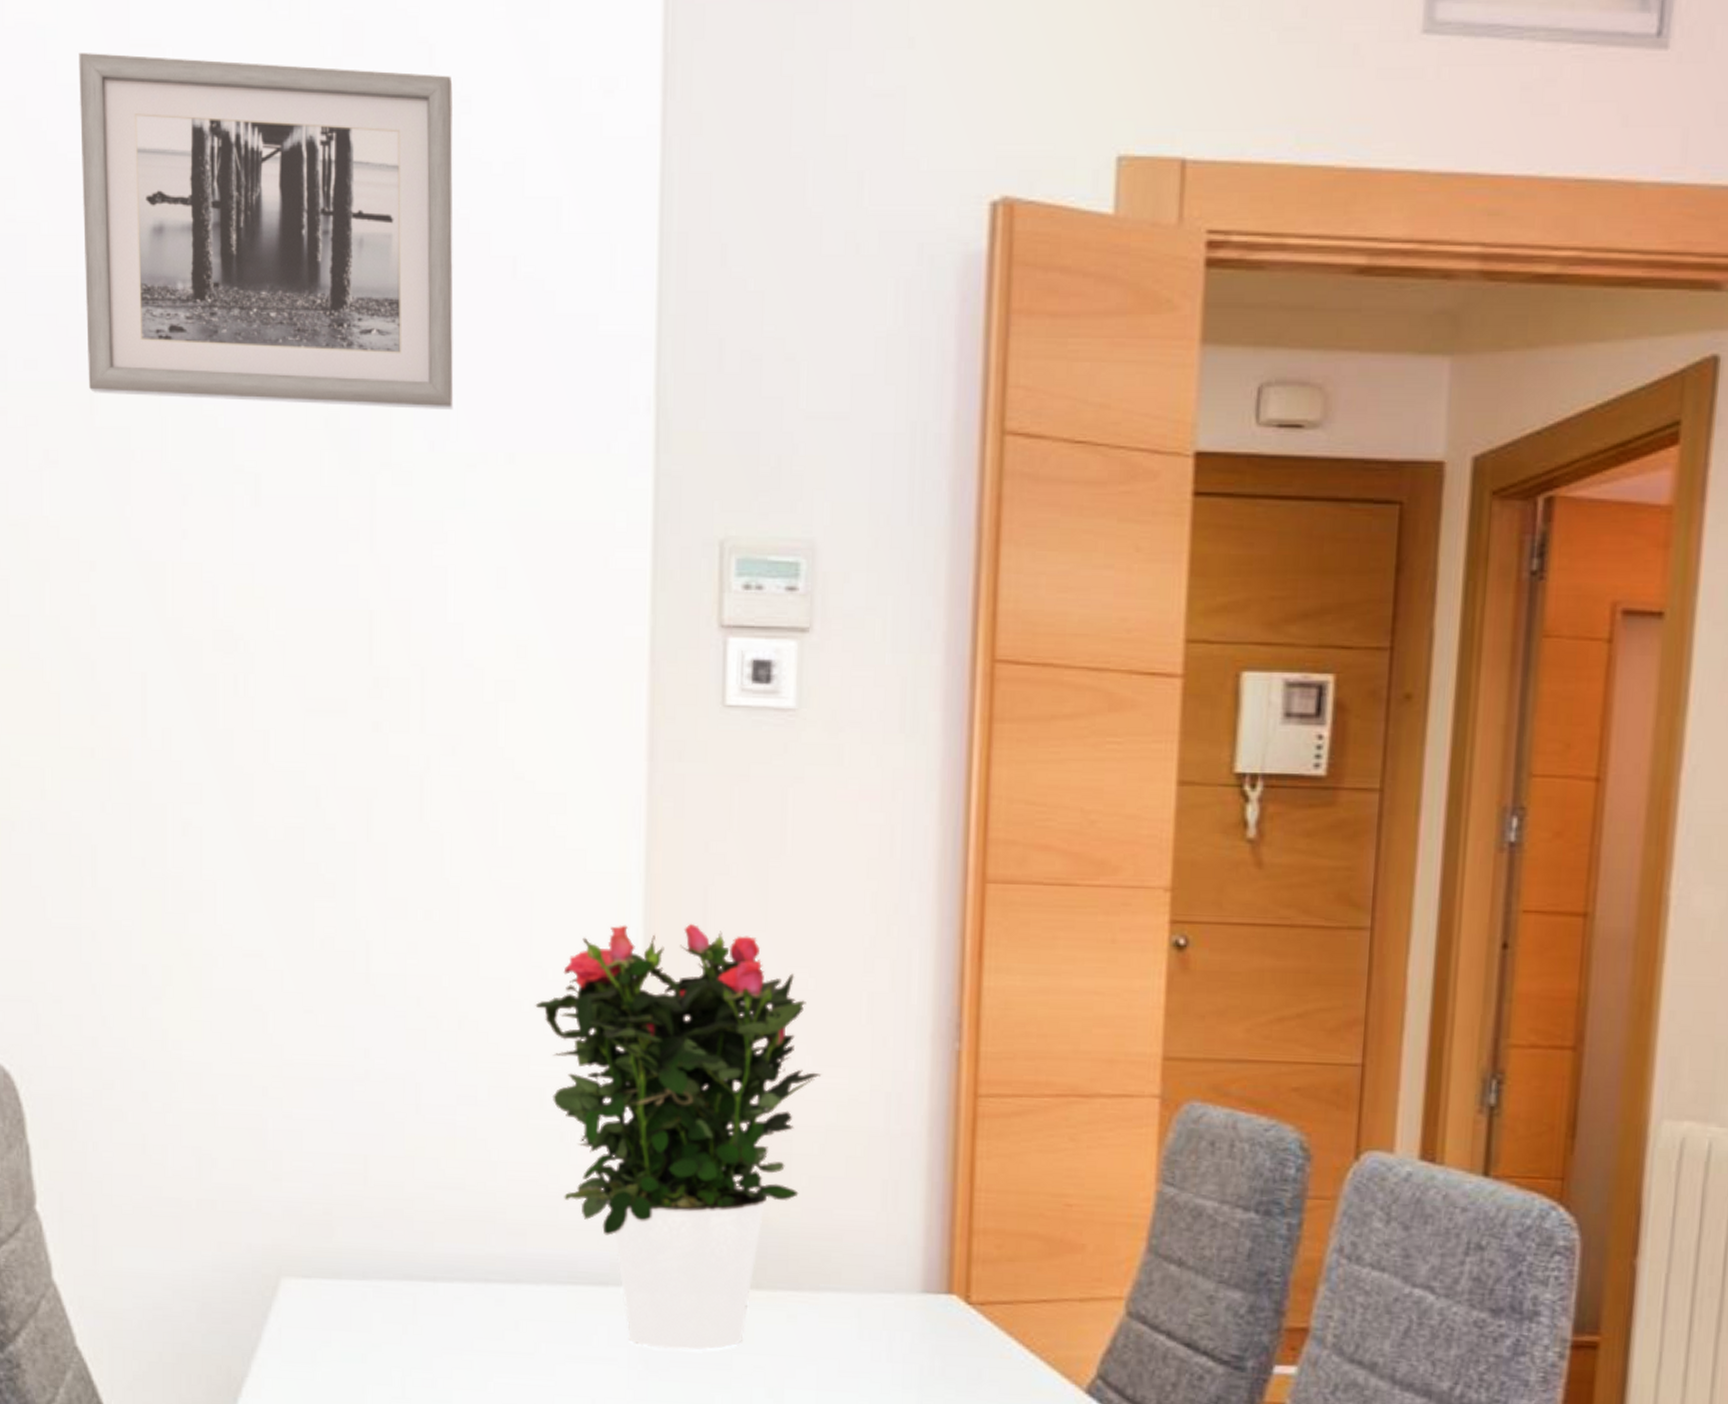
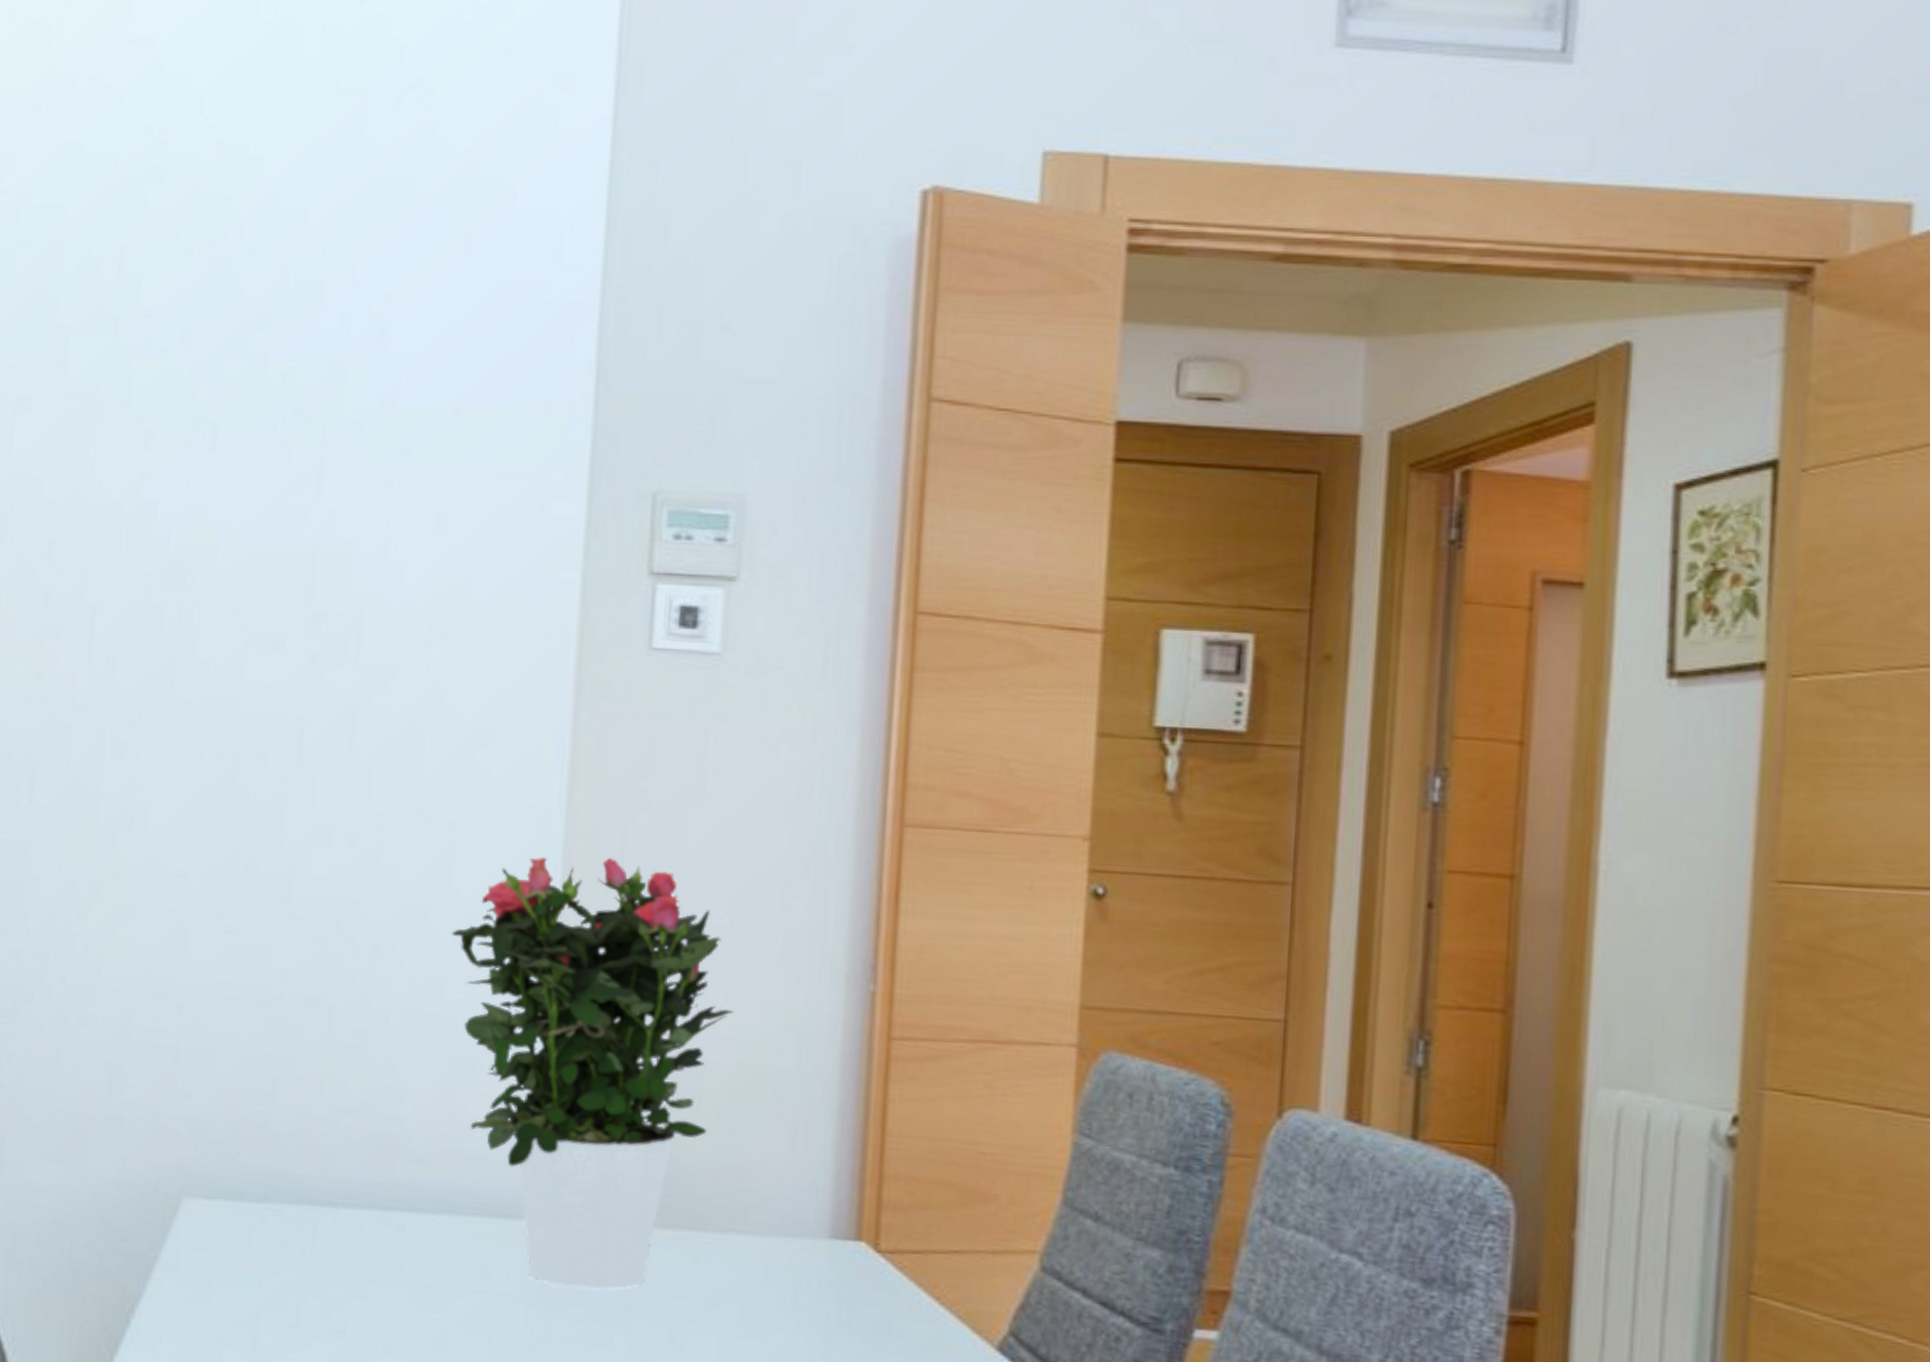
wall art: present [79,53,454,411] -> none [65,48,421,369]

